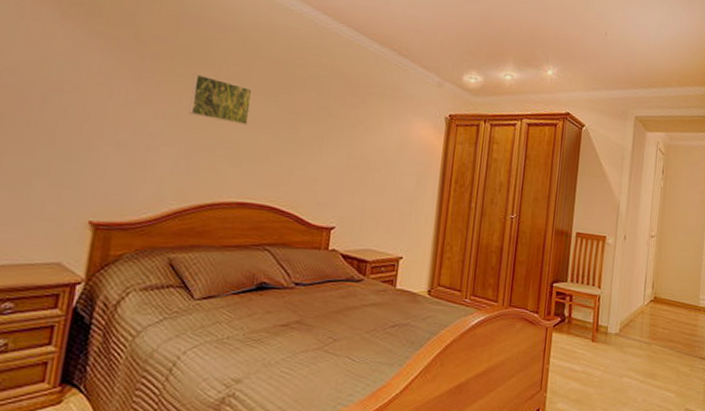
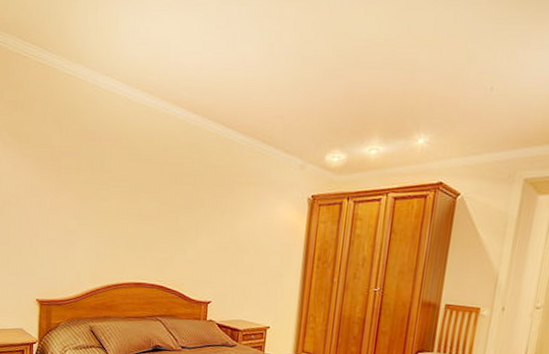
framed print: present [189,73,253,125] -> none [94,180,140,219]

